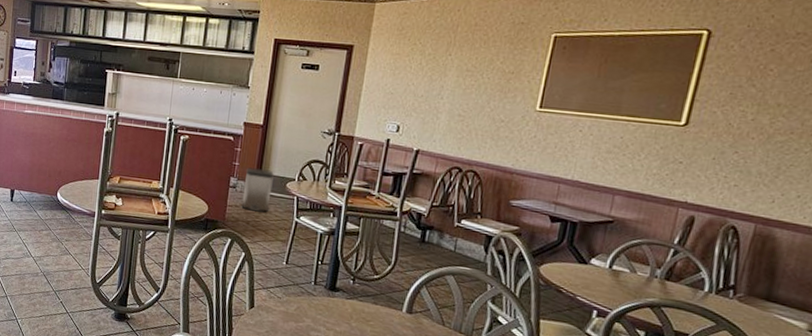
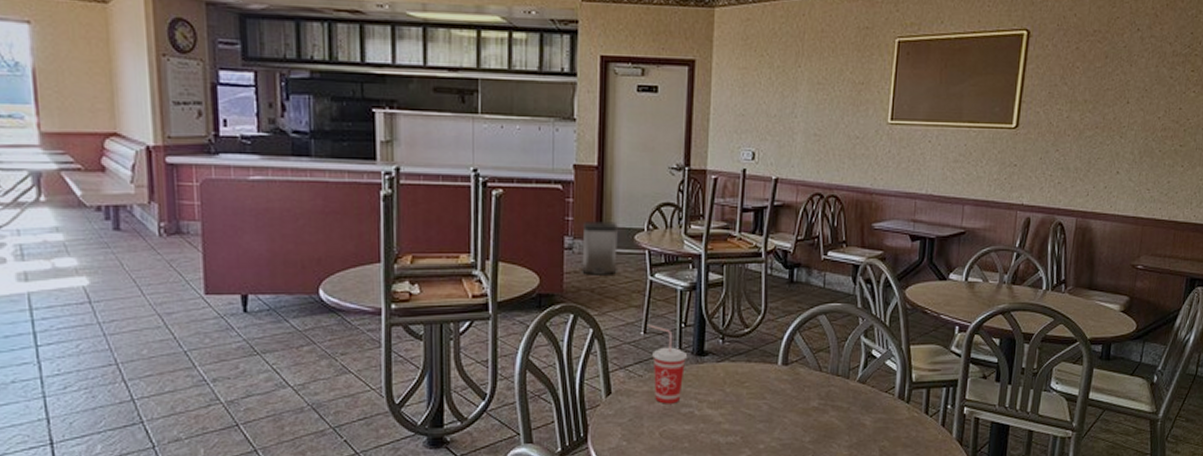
beverage cup: none [289,257,321,326] -> present [647,324,688,404]

